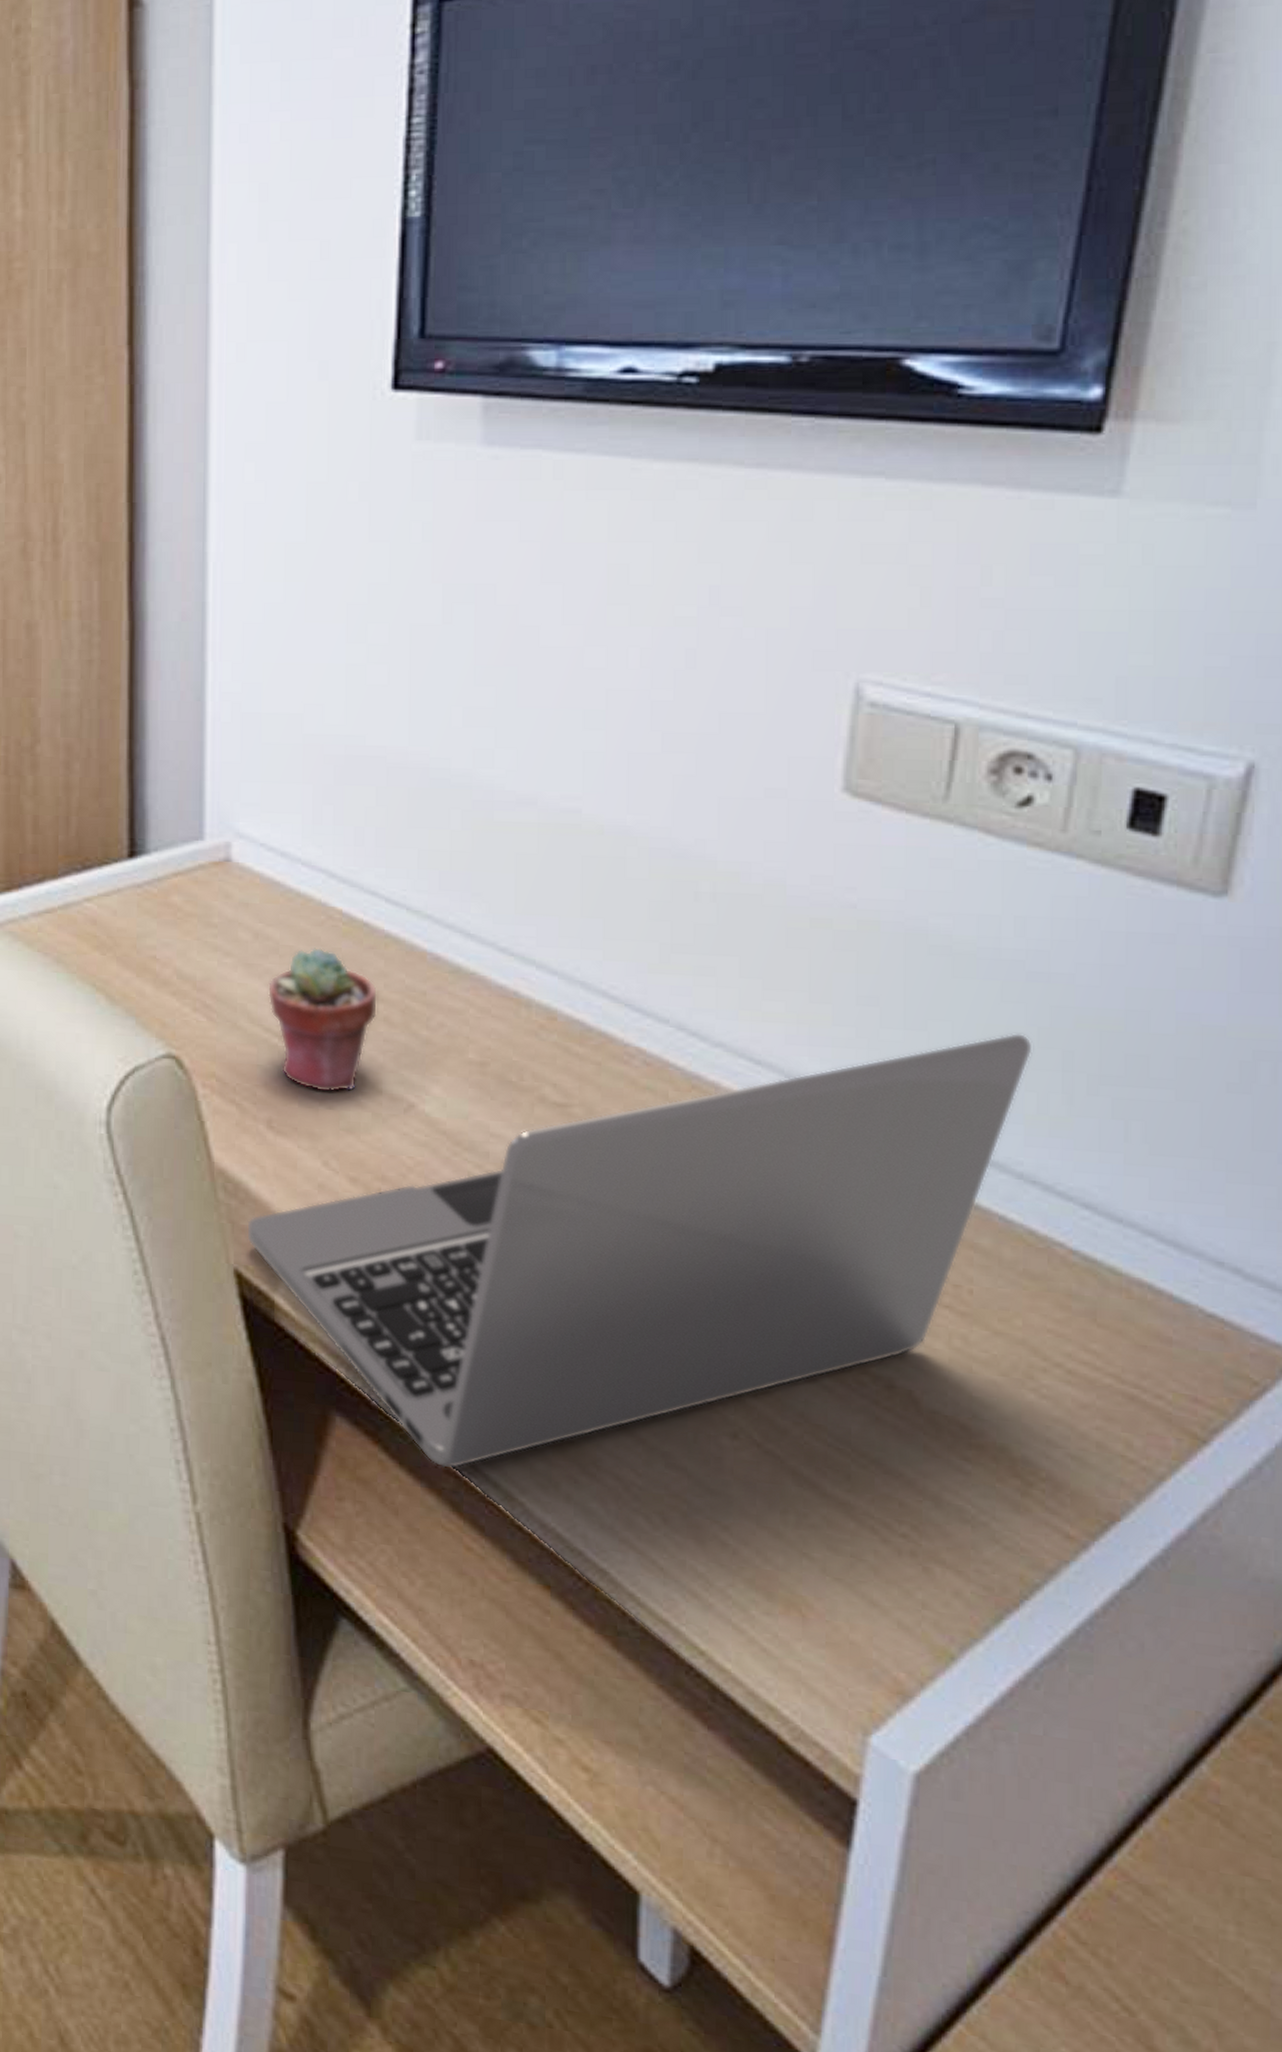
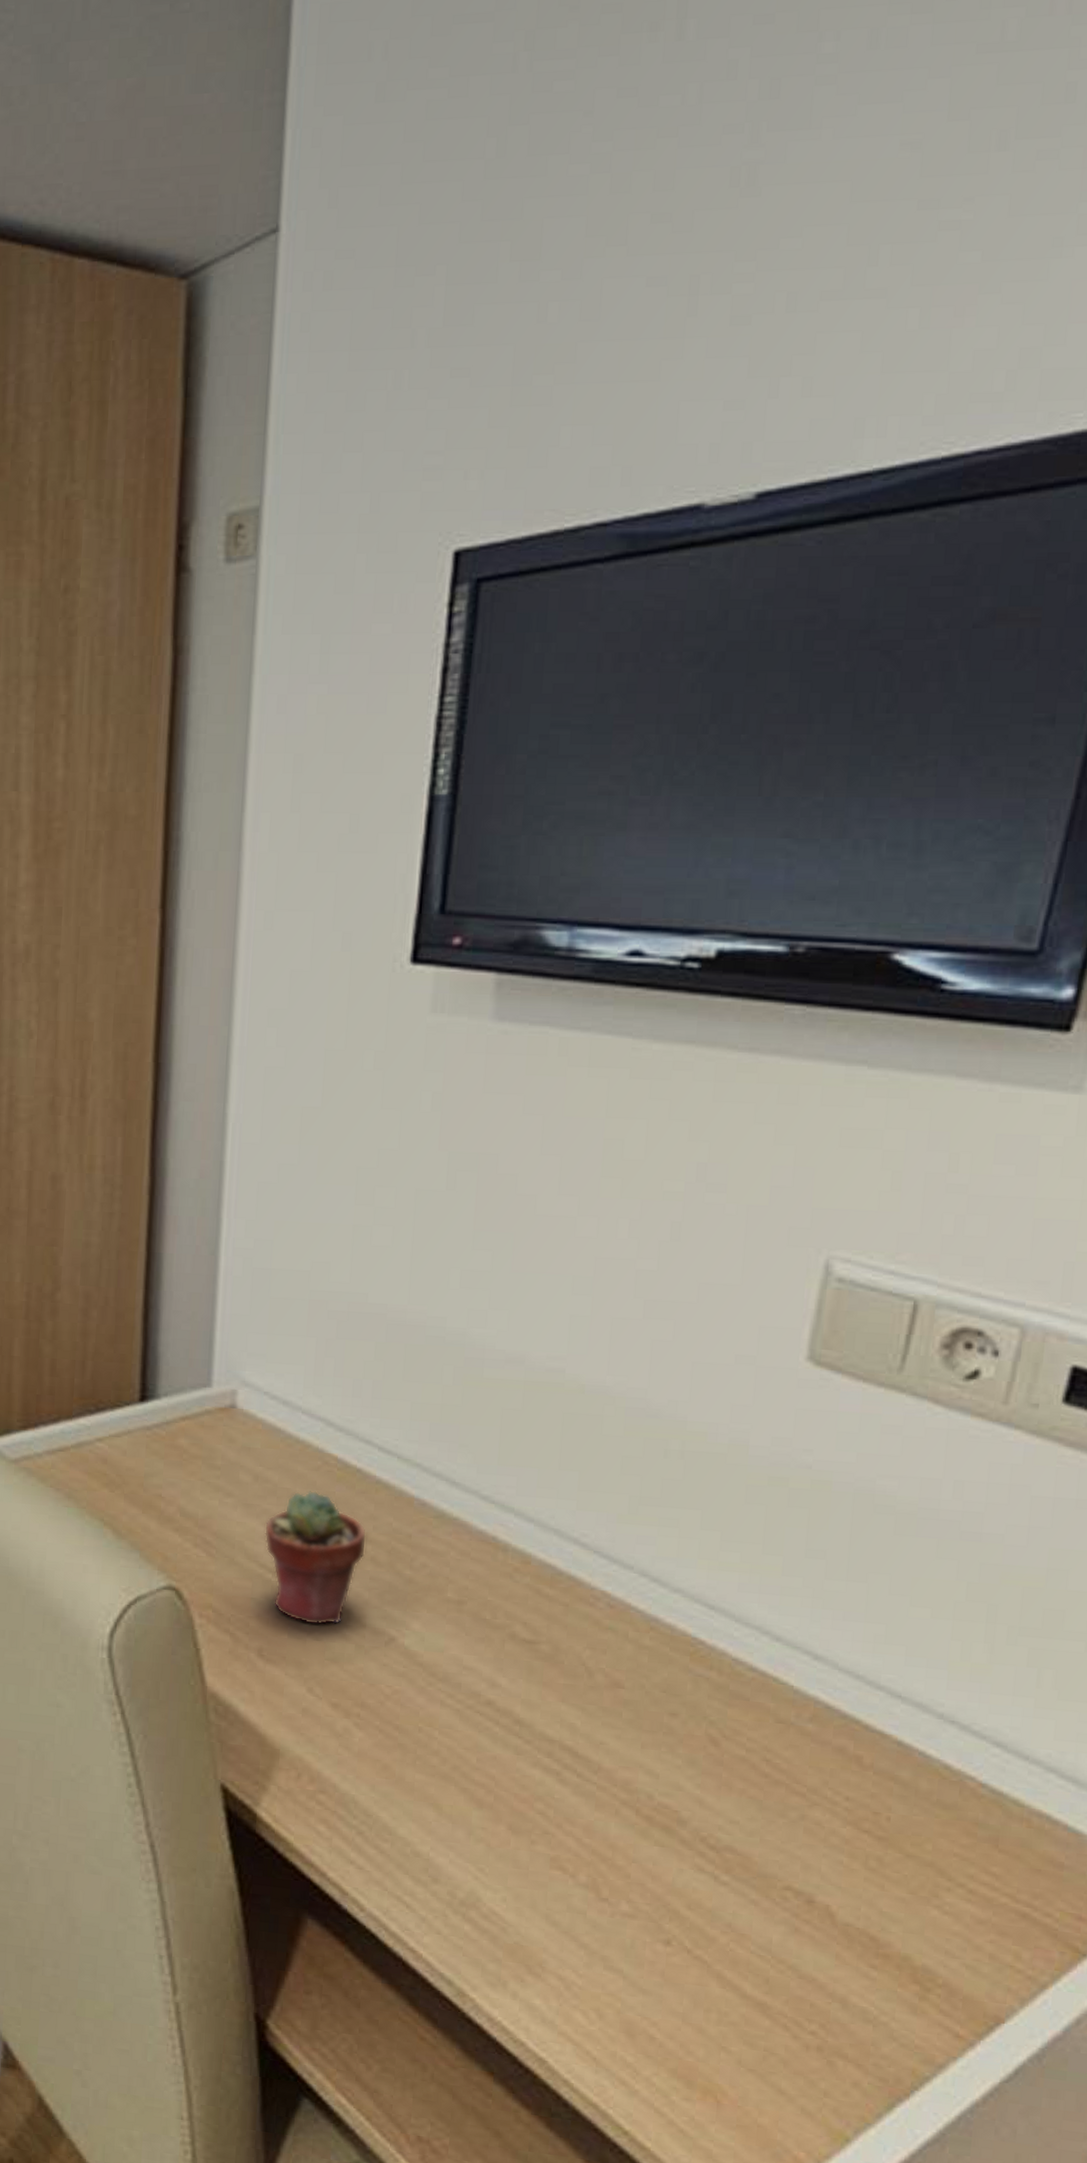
laptop: present [246,1032,1032,1469] -> none [233,1586,961,1968]

